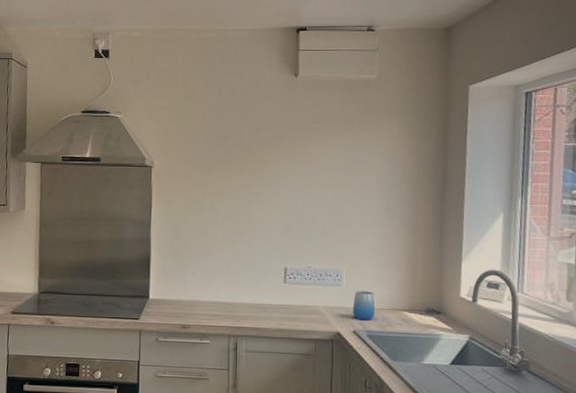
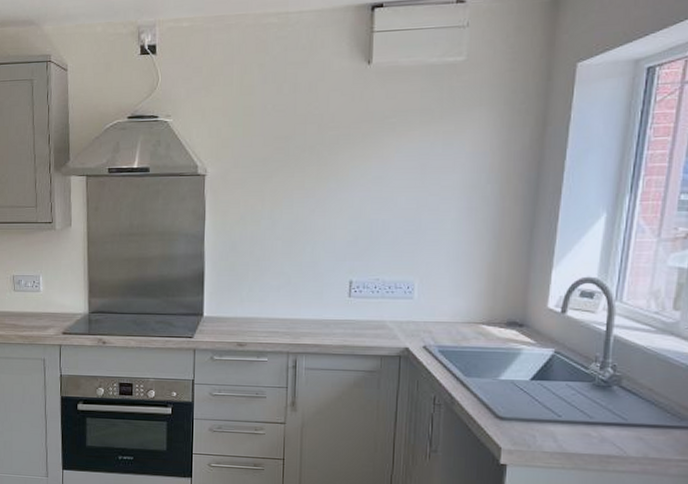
cup: present [352,291,376,321] -> none [423,304,450,335]

